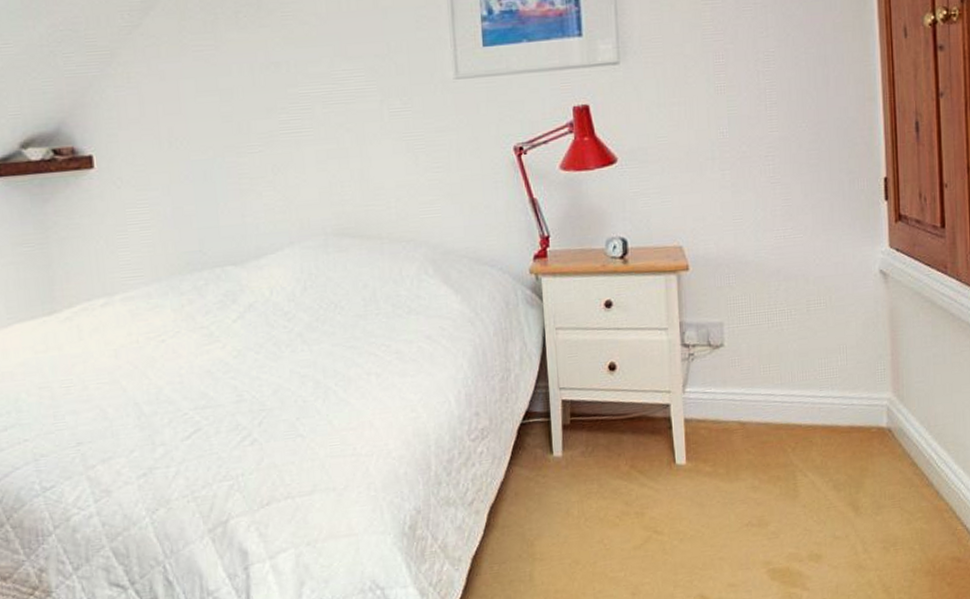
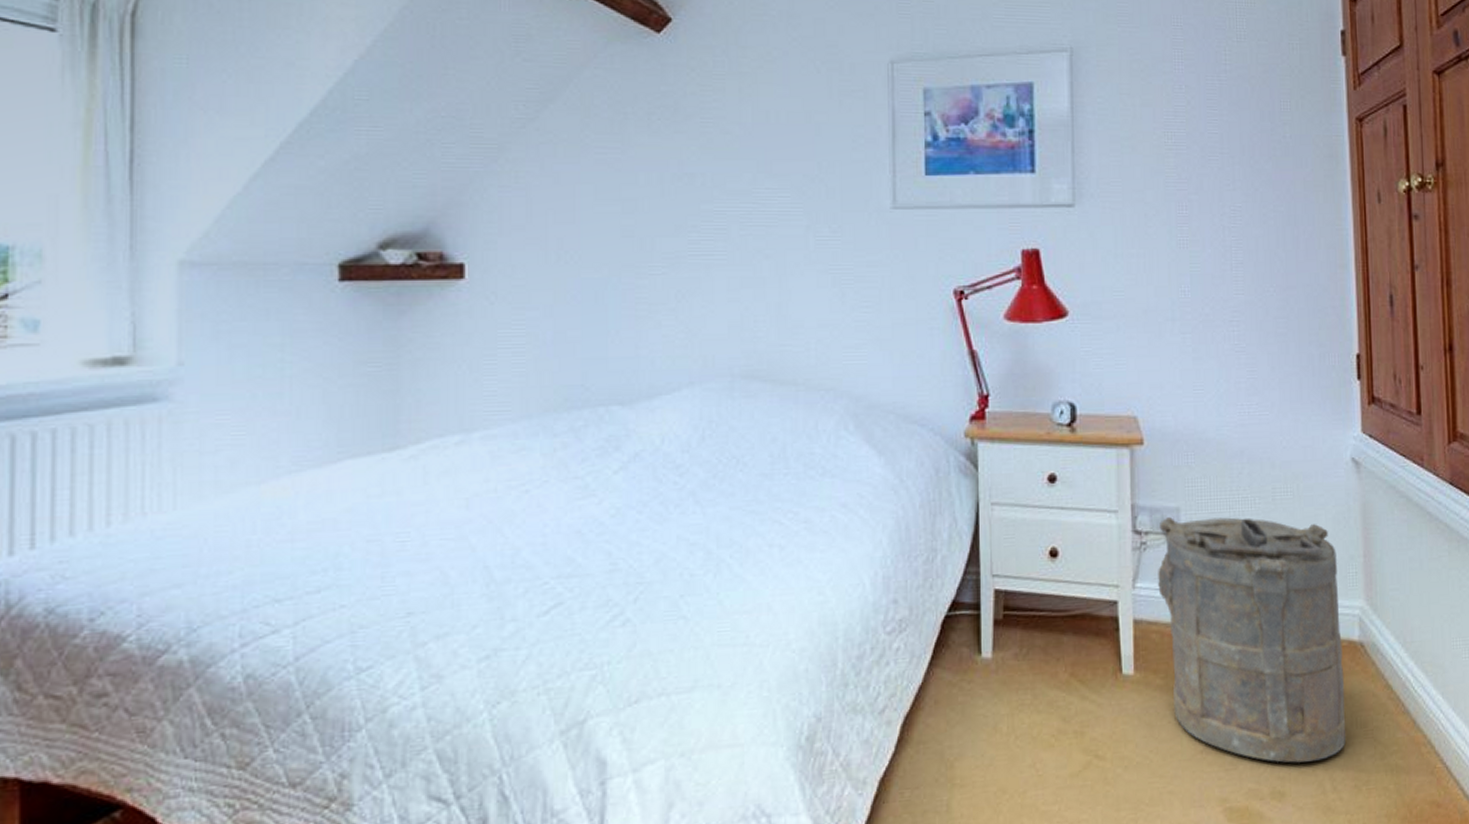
laundry hamper: none [705,327,876,531] -> present [1158,517,1347,763]

